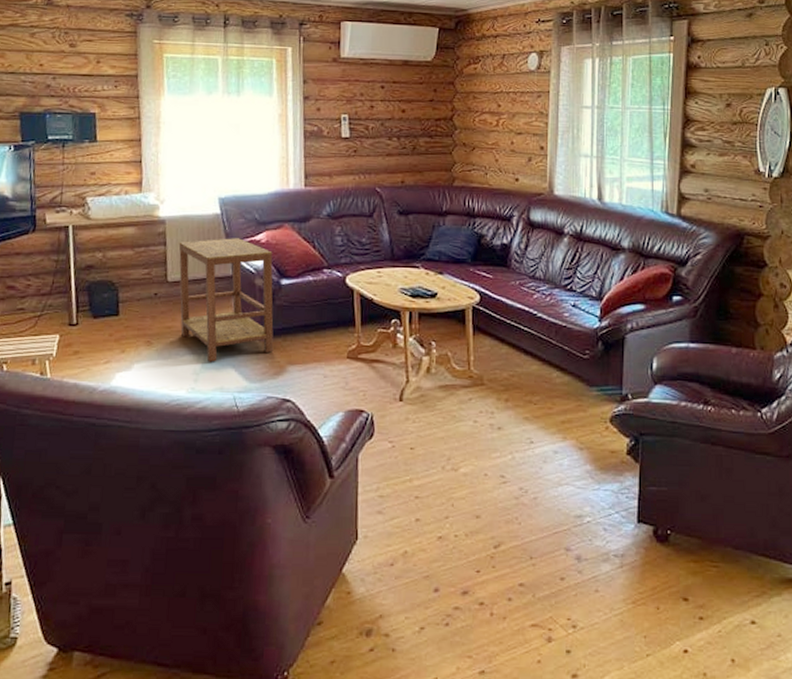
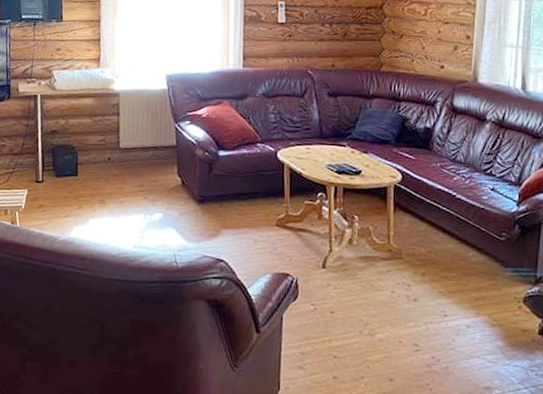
side table: present [178,238,274,362] -> none [129,111,212,222]

